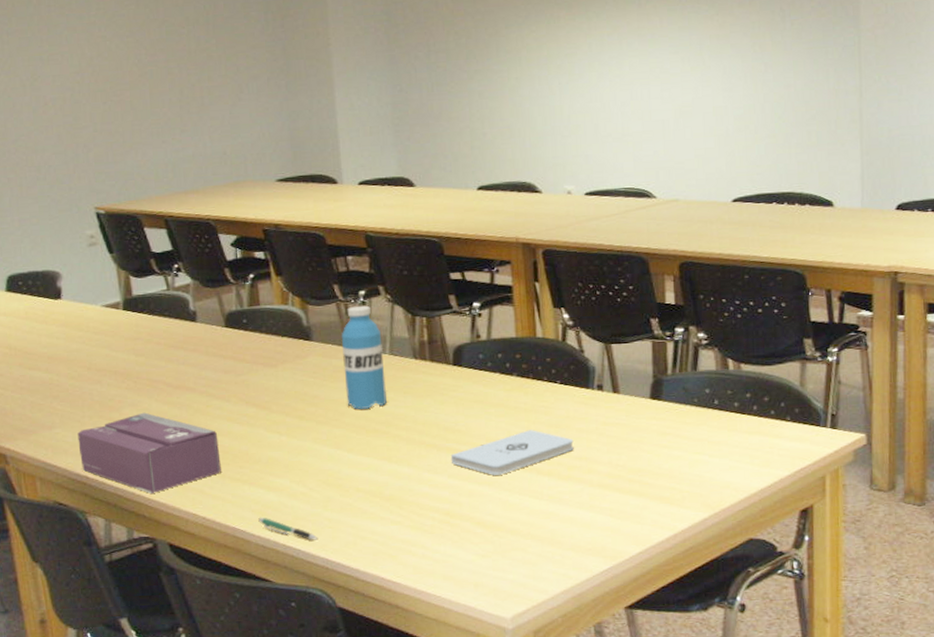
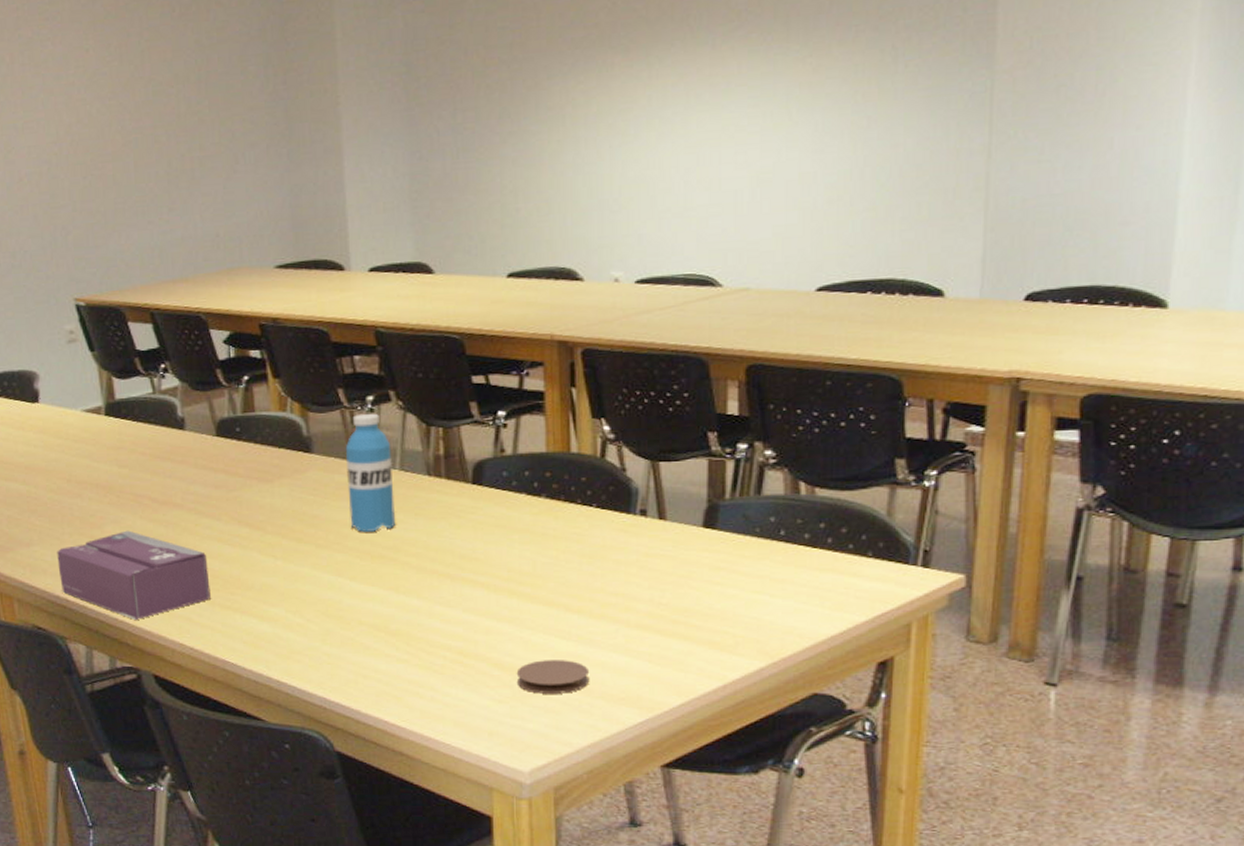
pen: present [258,517,318,541] -> none [250,649,316,677]
notepad: present [450,430,574,475] -> none [466,560,609,611]
coaster: none [497,517,561,548] -> present [516,660,590,694]

